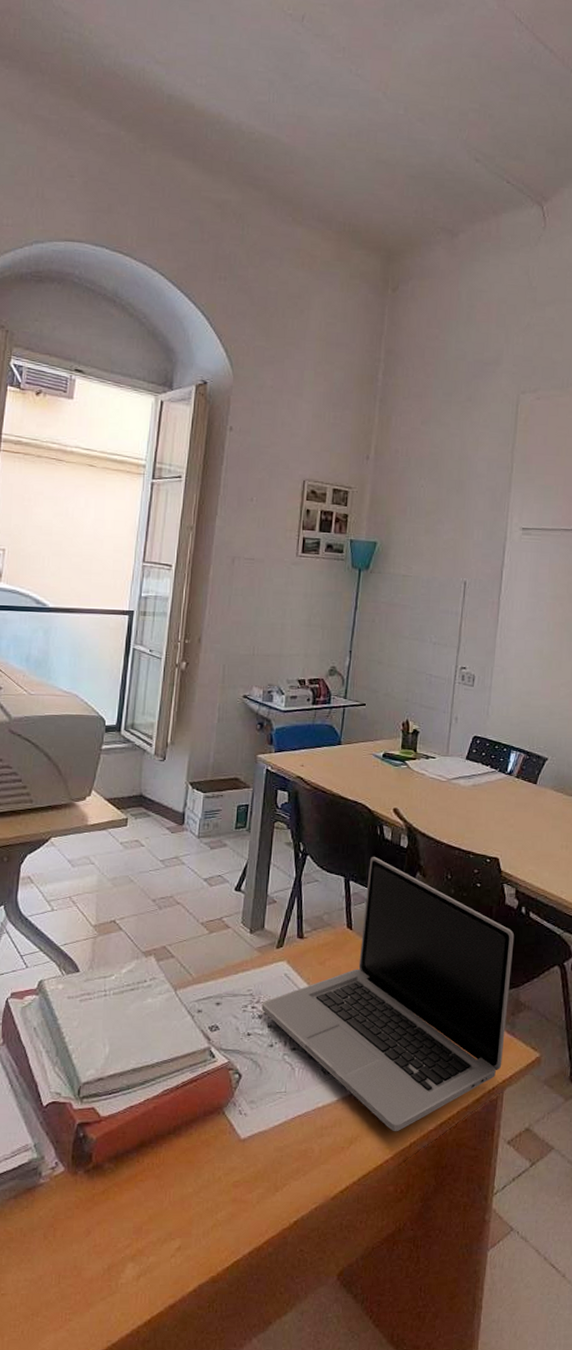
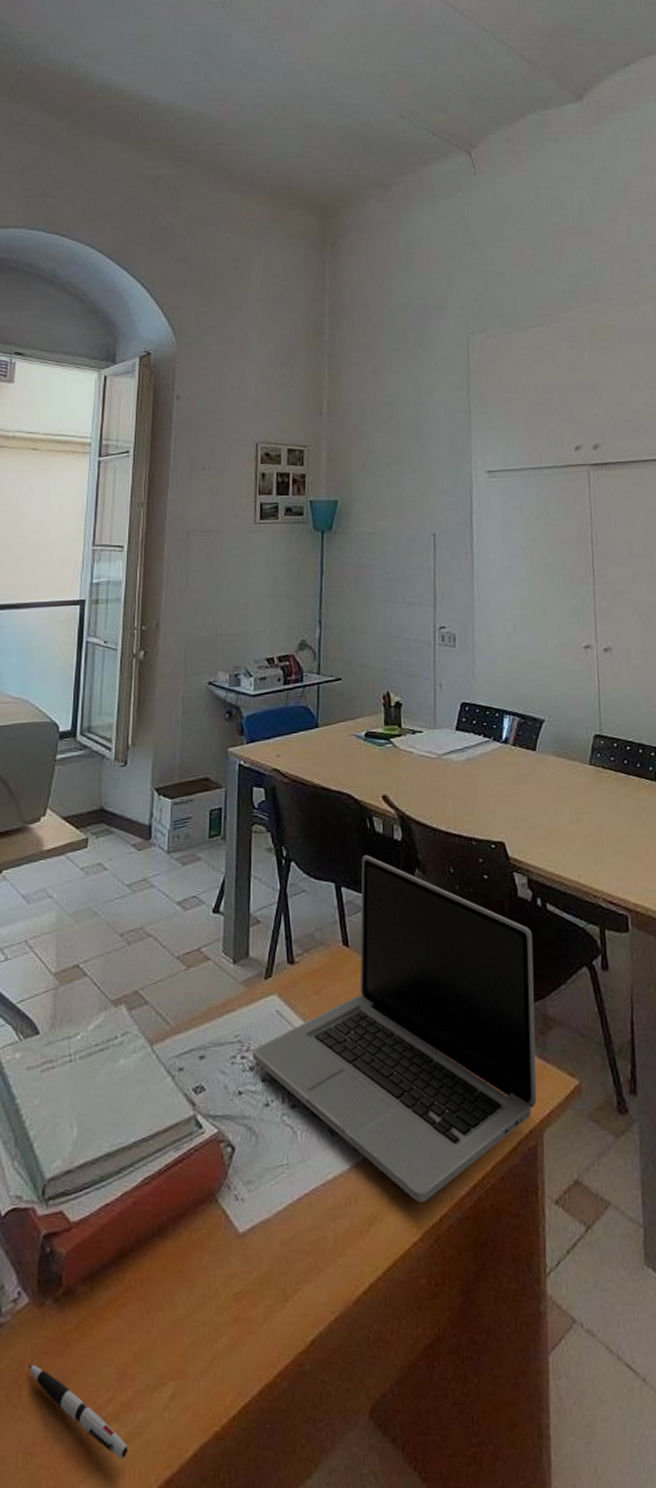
pen: none [63,1215,142,1287] -> present [29,1364,129,1459]

